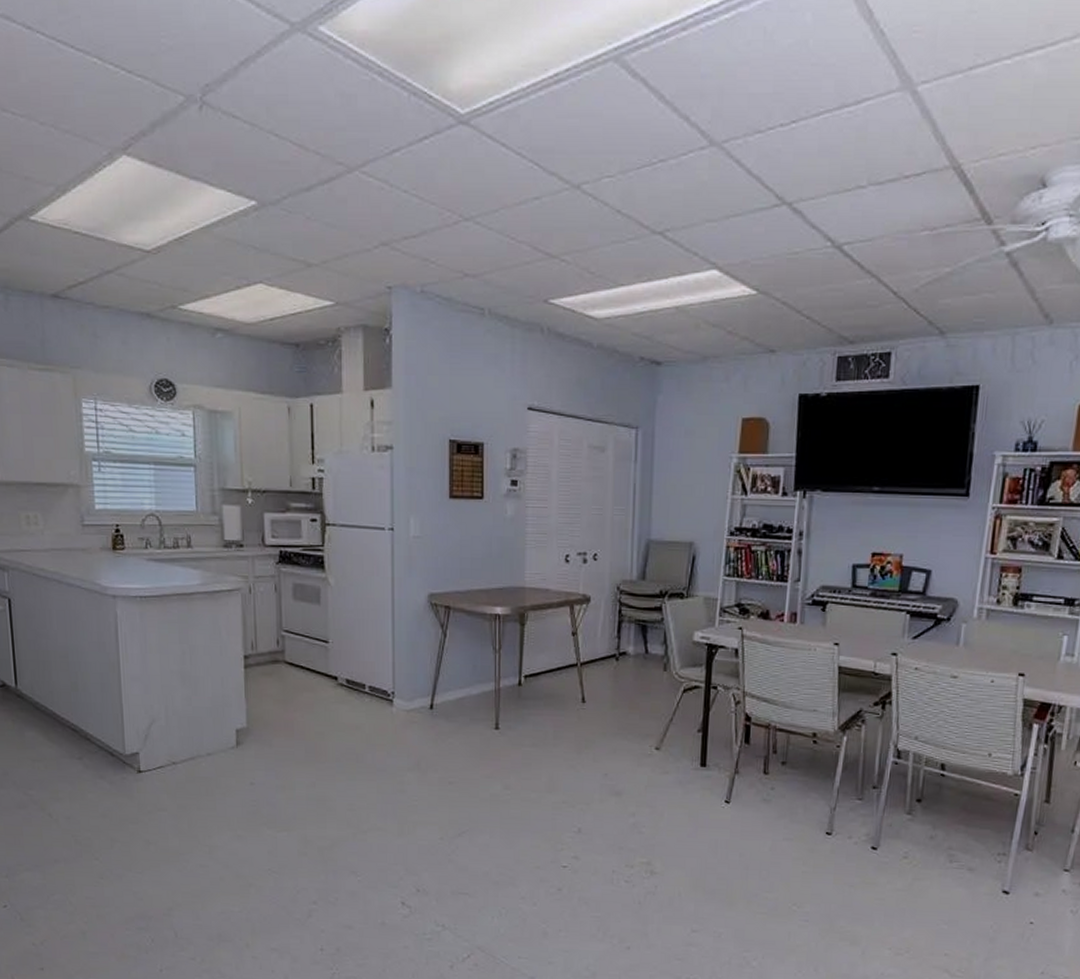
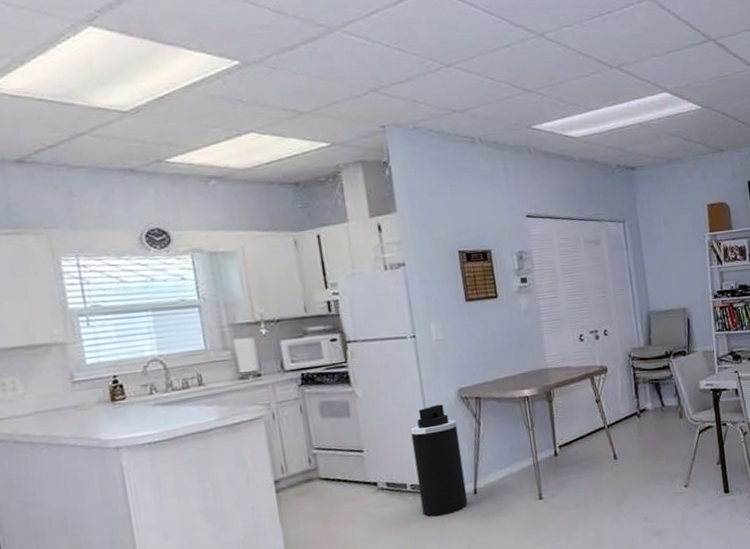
trash can: none [376,607,422,725] -> present [410,404,468,517]

